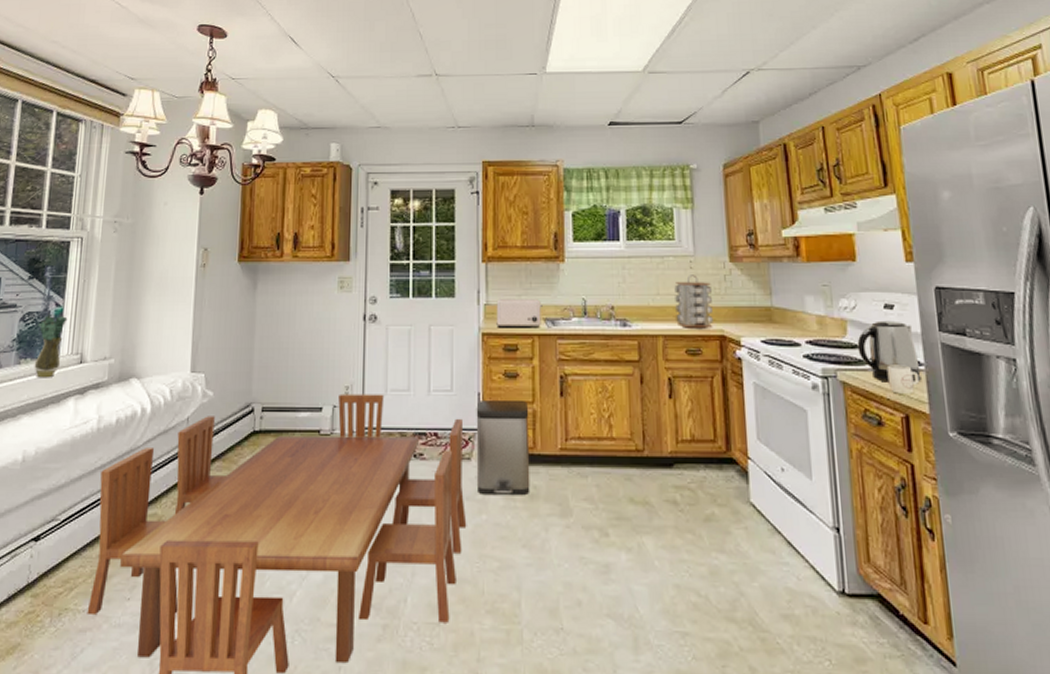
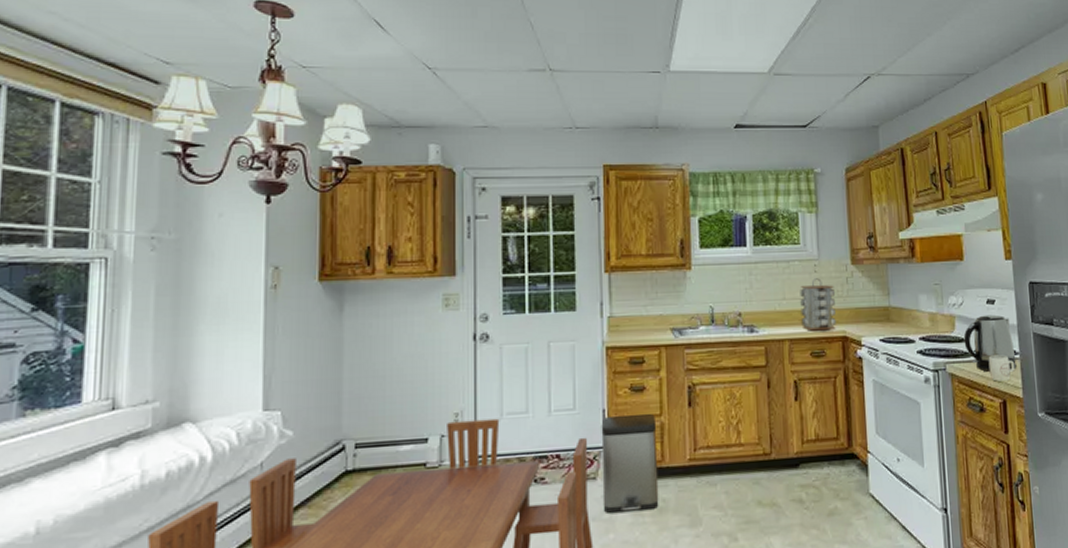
vase: present [34,312,68,378] -> none [46,350,91,432]
toaster: present [496,299,542,330] -> none [621,309,669,341]

